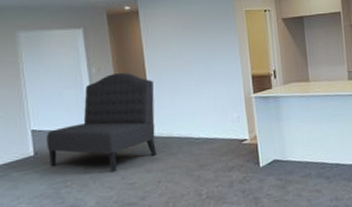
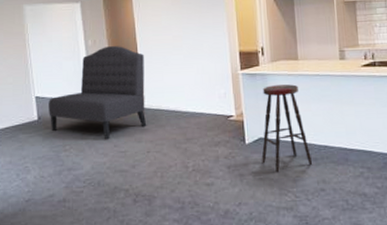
bar stool: none [276,105,326,193] -> present [261,84,313,172]

